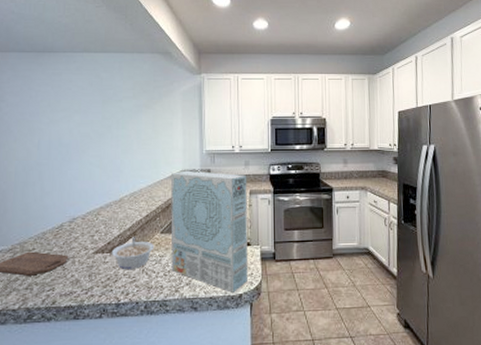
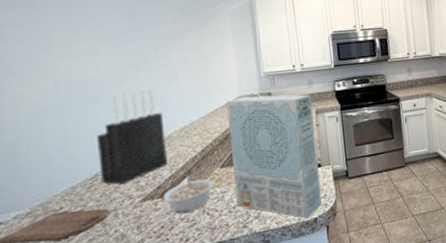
knife block: none [64,155,118,237] -> present [97,88,169,185]

